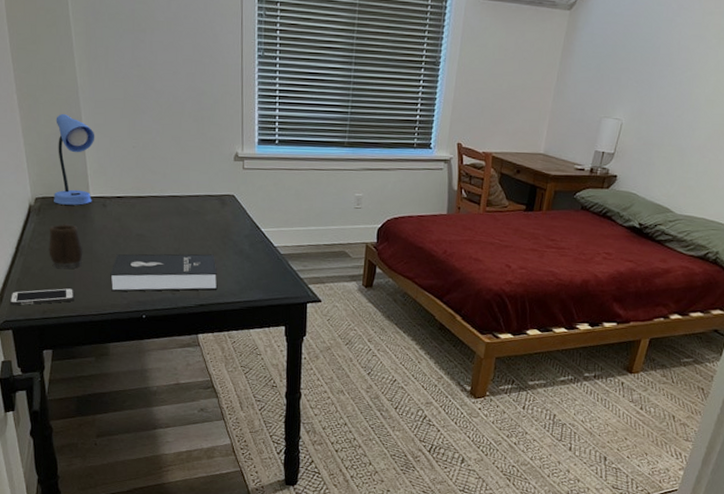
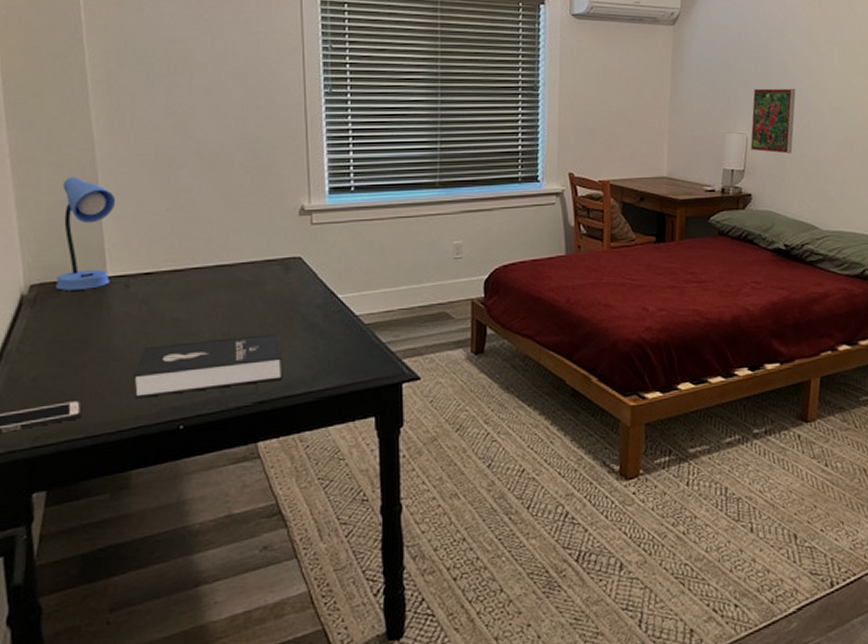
mug: present [49,223,83,270] -> none [46,313,96,376]
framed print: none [623,77,676,141] -> present [750,88,796,154]

